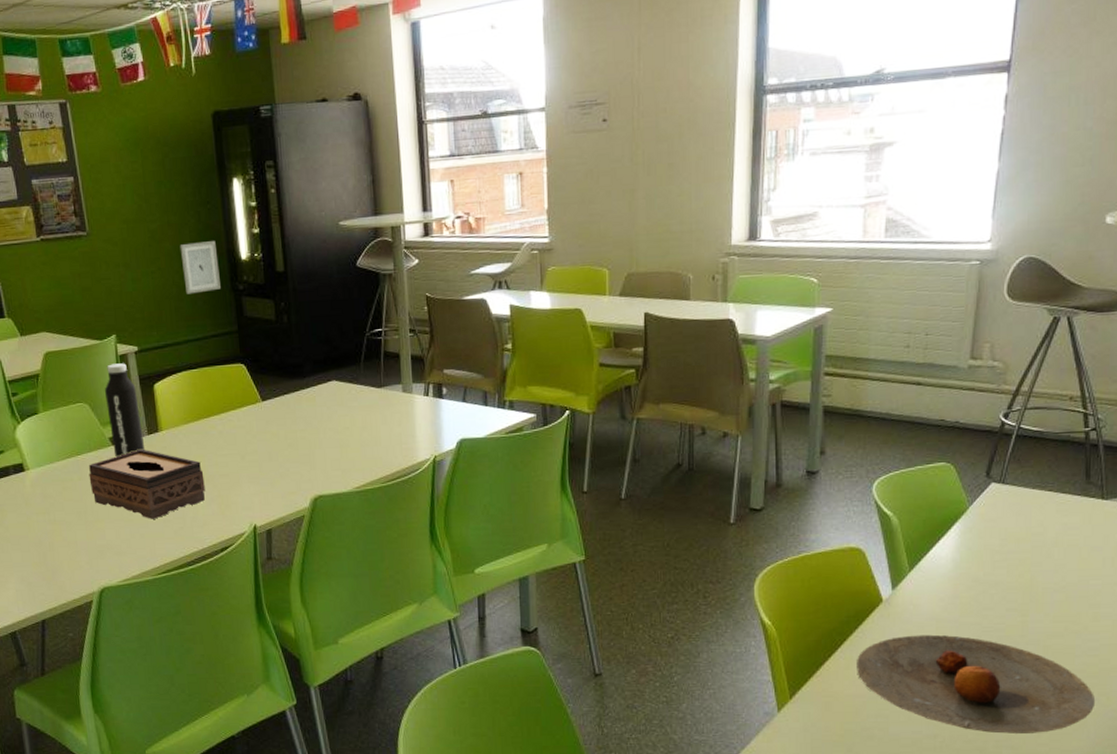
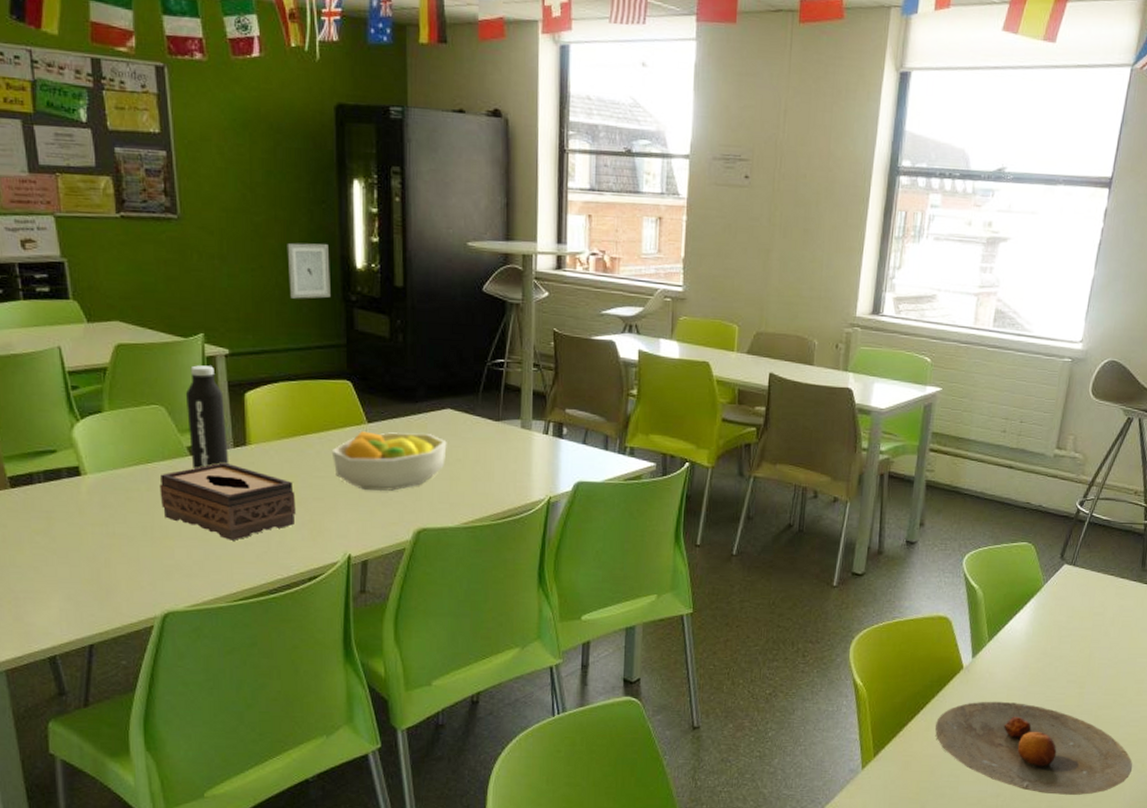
fruit bowl: none [232,406,335,464] -> present [331,431,447,492]

